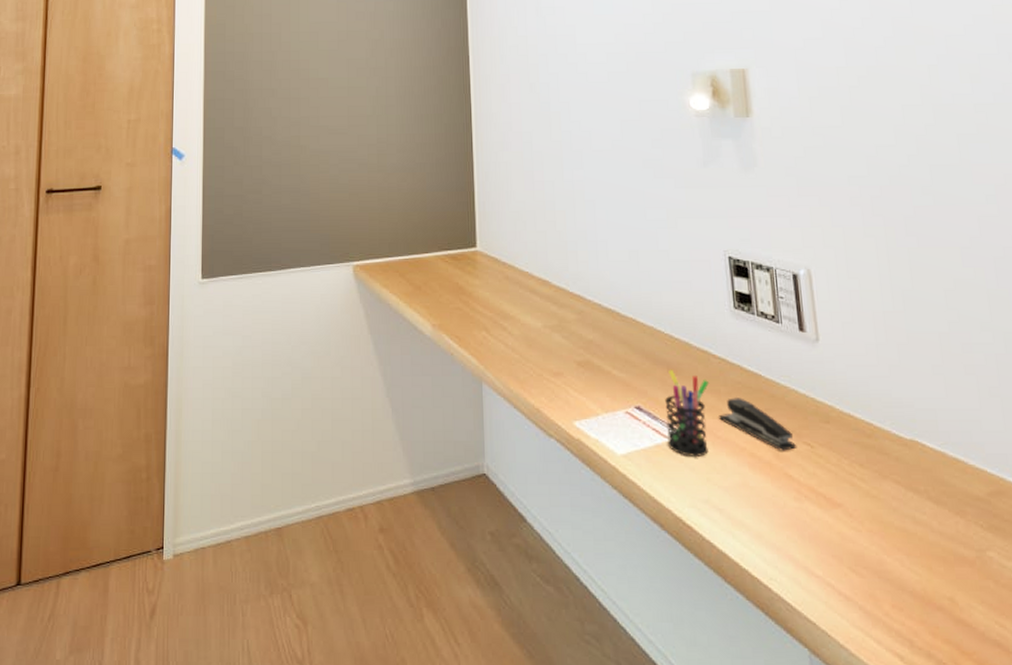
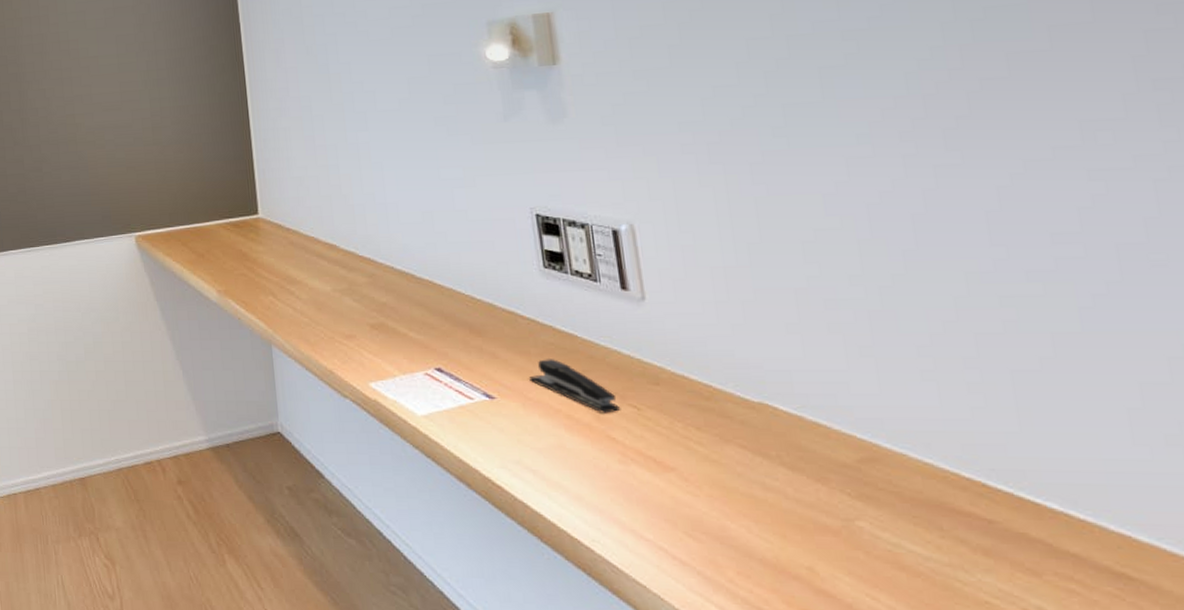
pen holder: present [665,369,710,458] -> none [468,331,518,419]

